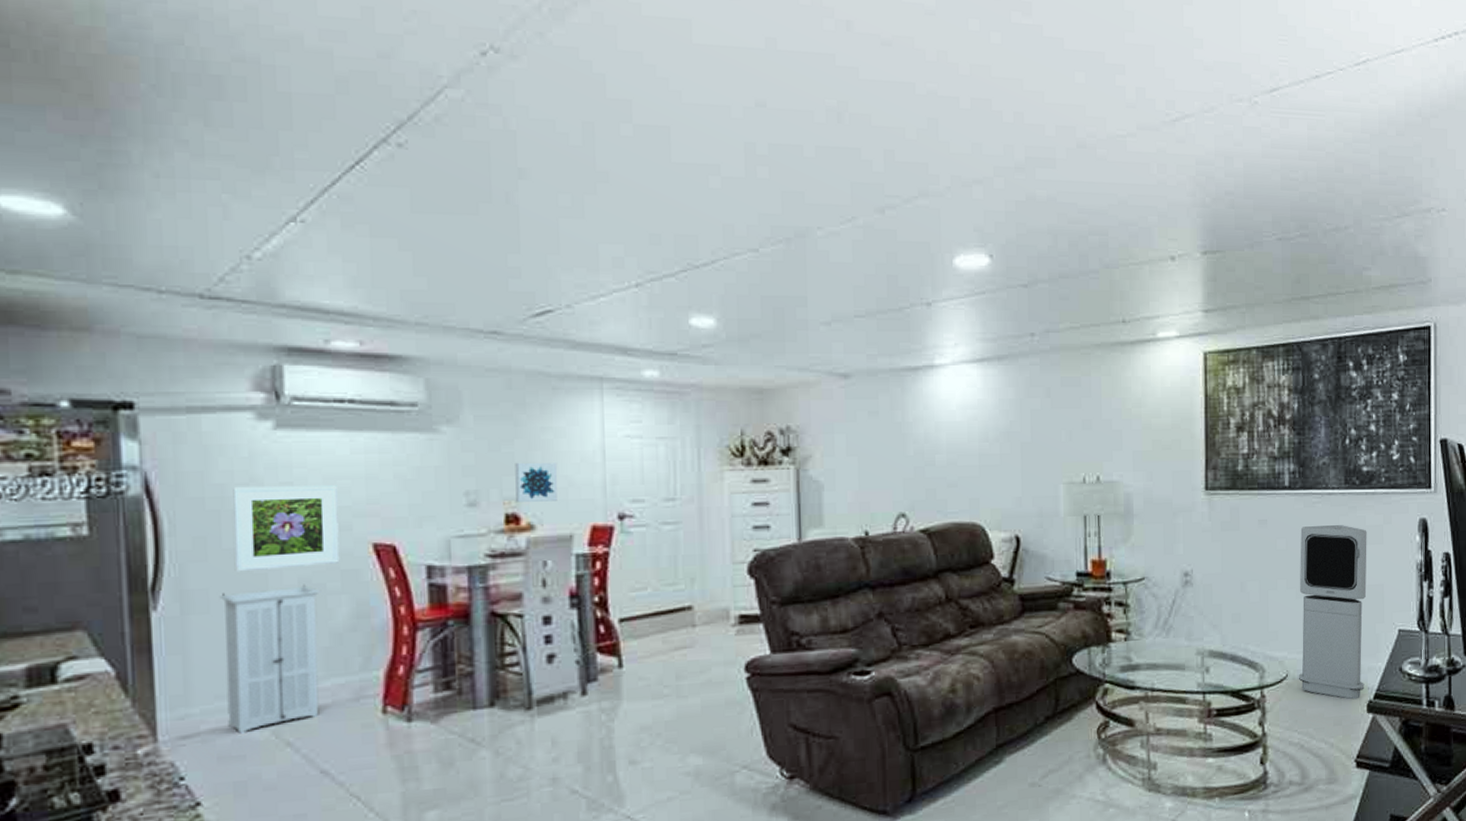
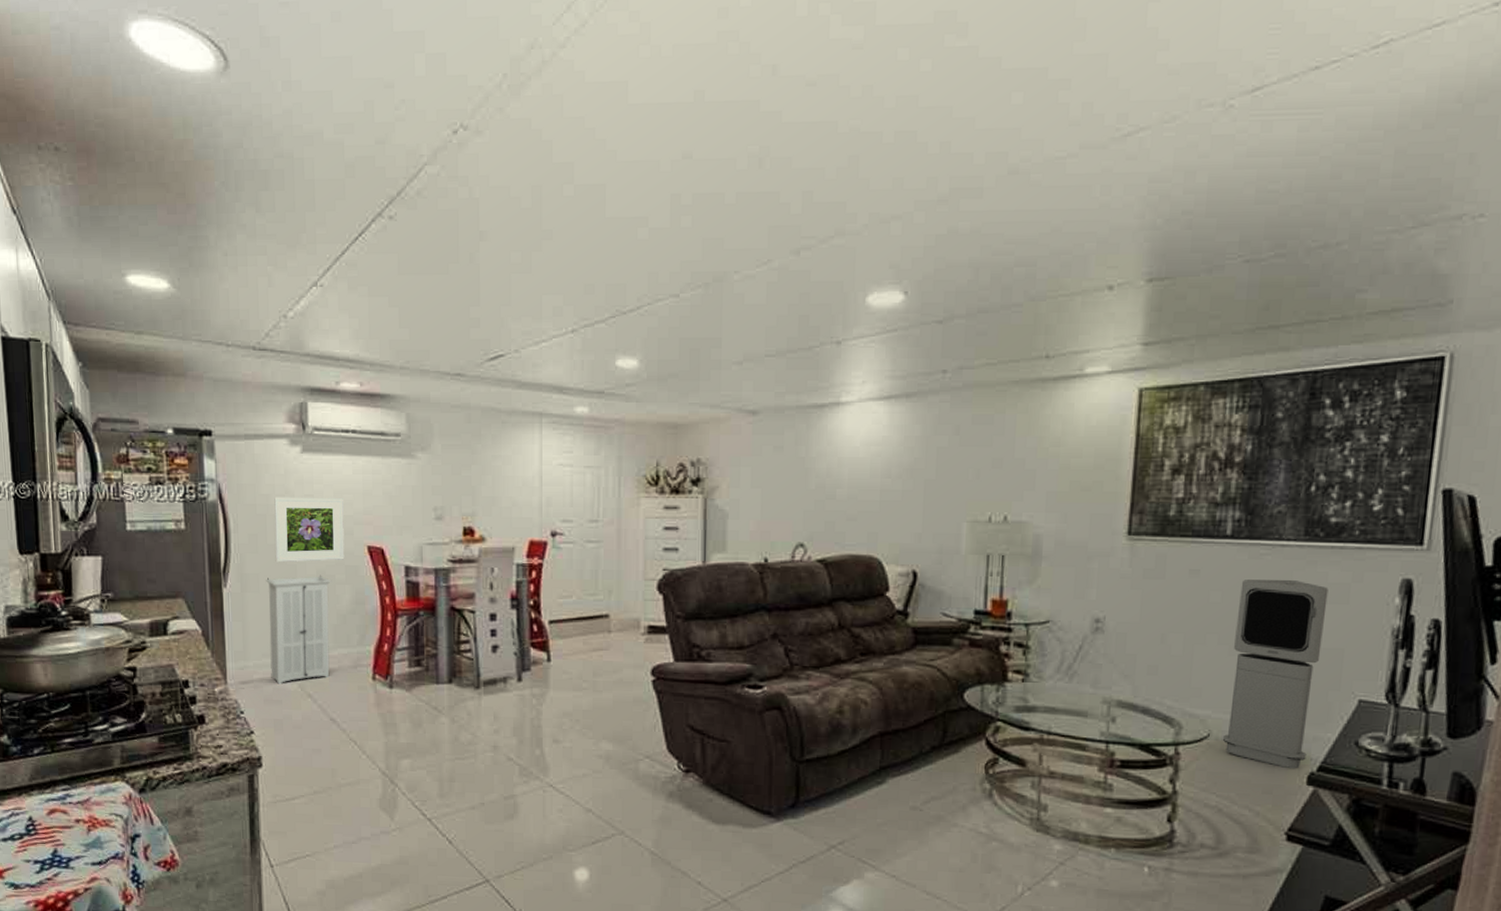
wall art: present [515,462,558,502] -> none [472,484,504,518]

